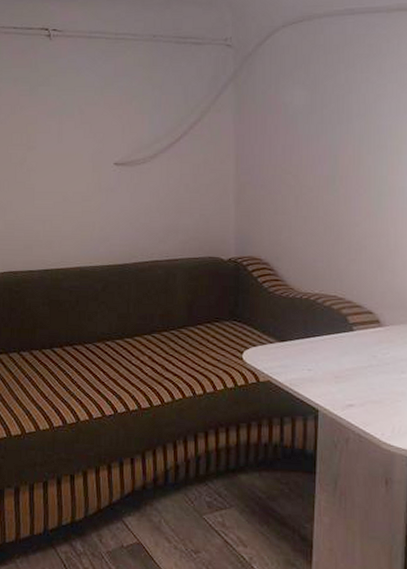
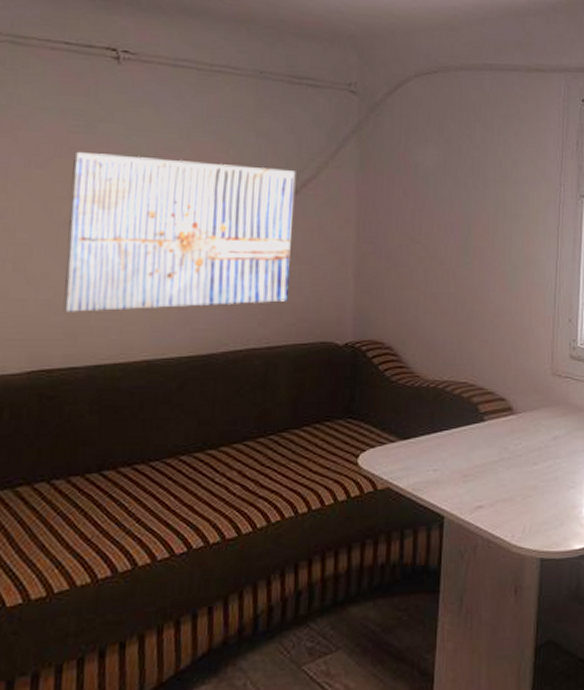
wall art: none [22,110,185,230] -> present [63,152,296,312]

